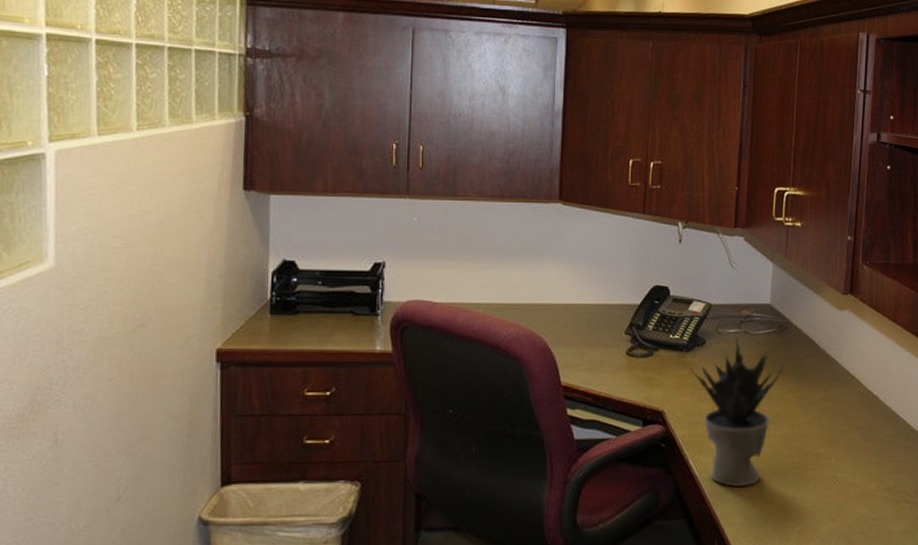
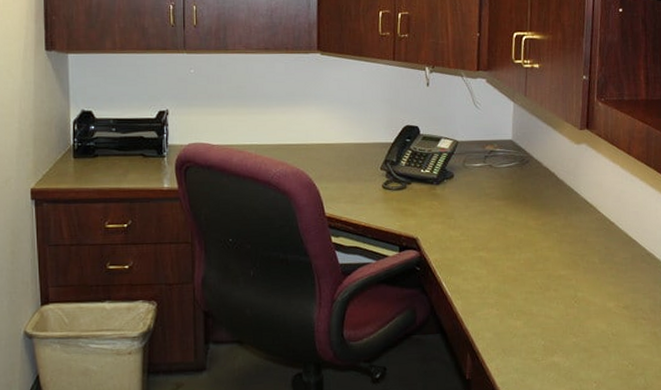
potted plant: present [690,337,785,487] -> none [440,171,527,305]

